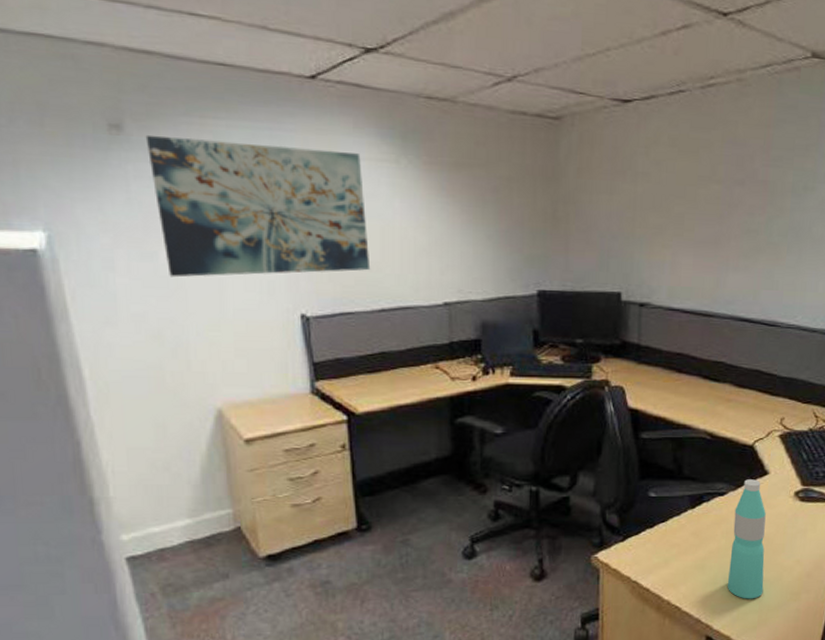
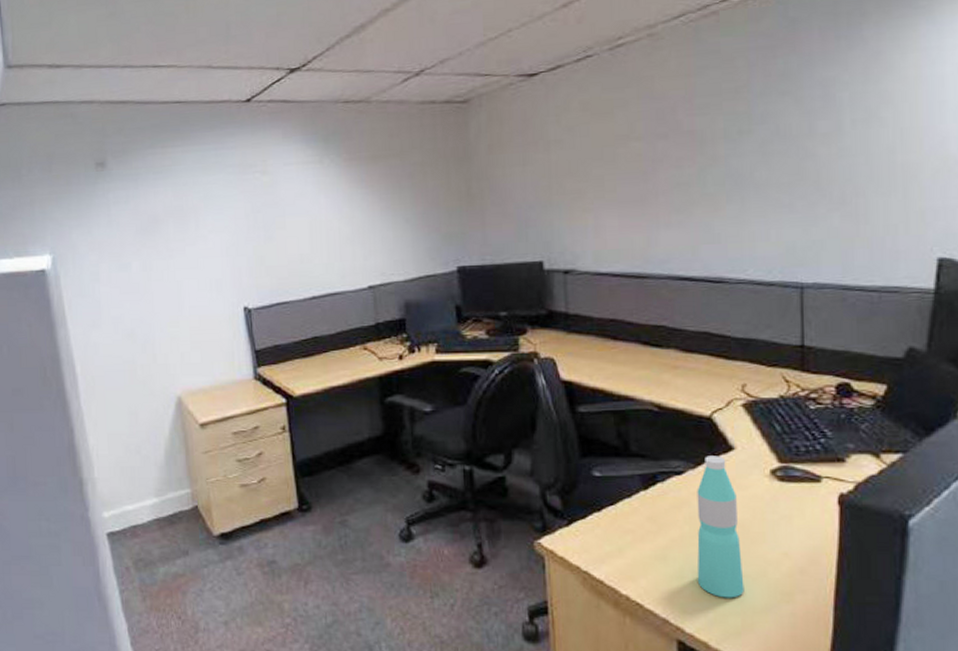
wall art: present [145,134,371,278] -> none [122,160,302,283]

